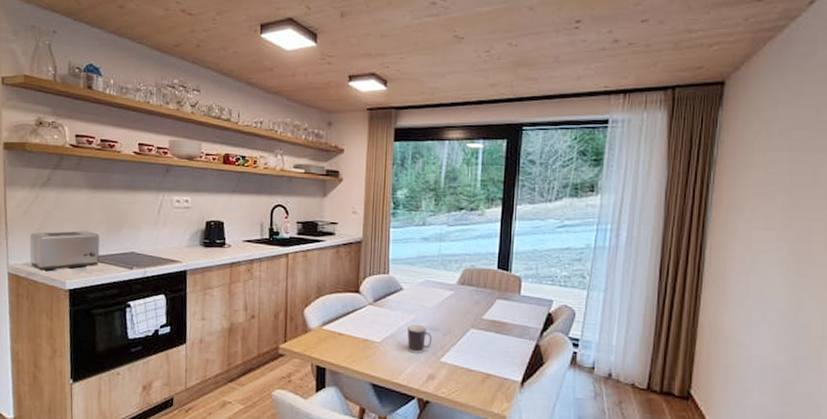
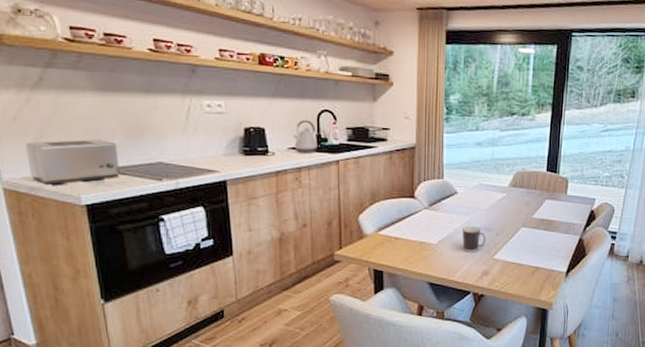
bowl: present [167,139,203,161] -> none [190,35,233,61]
kettle: none [248,214,270,246] -> present [293,120,318,153]

